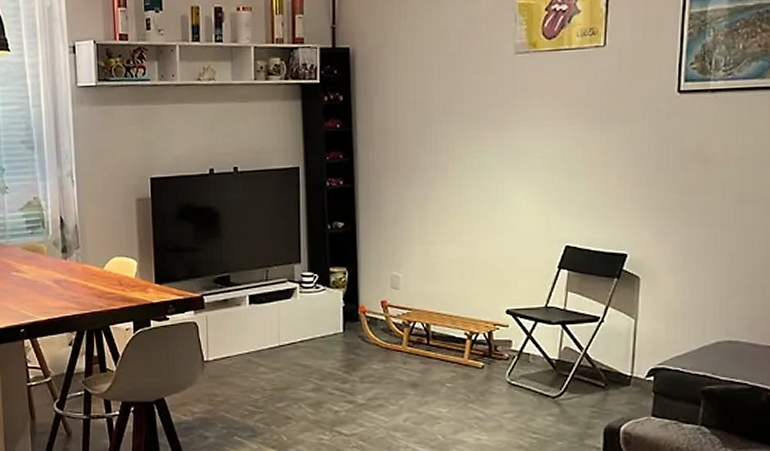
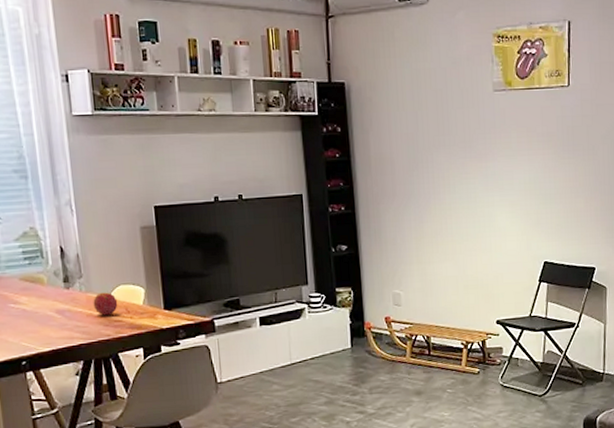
fruit: none [88,264,112,287] -> present [93,292,118,316]

